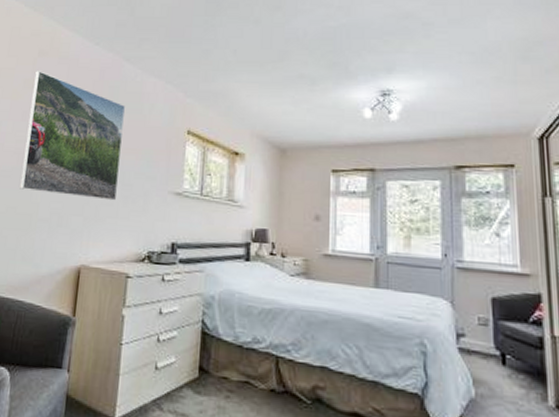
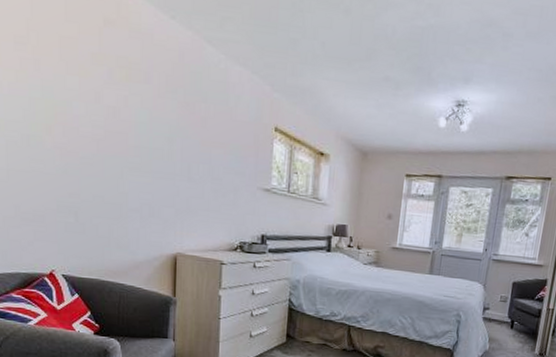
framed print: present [20,71,126,201] -> none [103,44,211,194]

